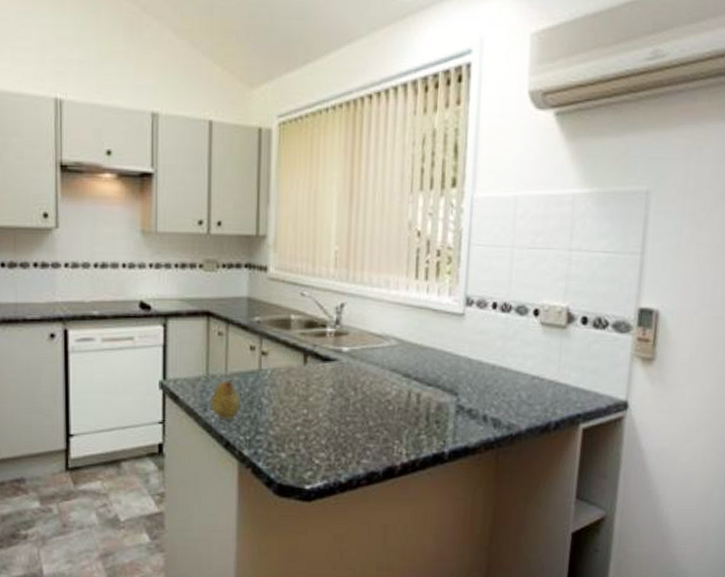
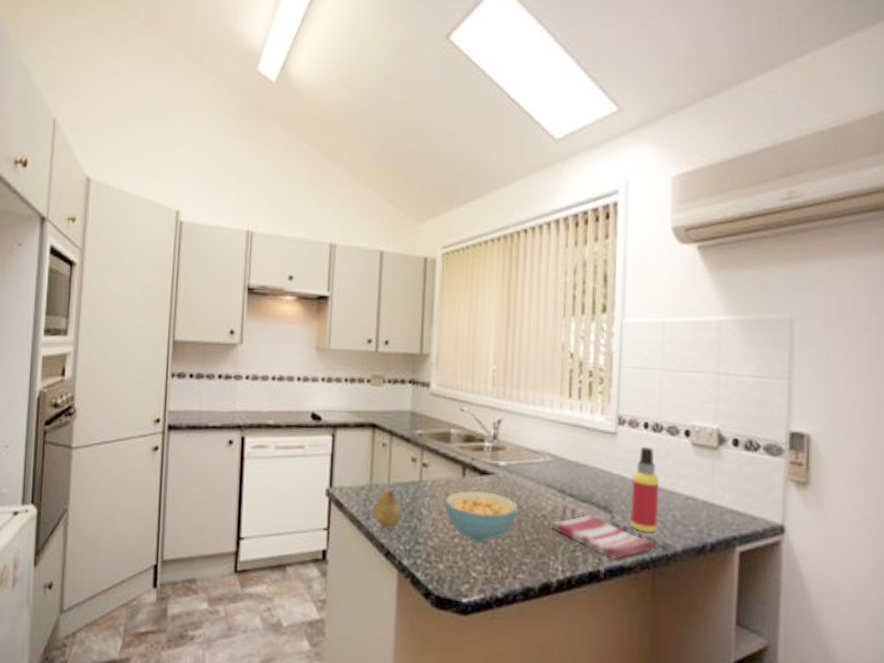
cereal bowl: none [285,377,361,431] -> present [444,490,518,544]
dish towel: none [396,398,500,442] -> present [551,514,655,561]
spray bottle: none [475,327,506,413] -> present [629,446,659,533]

